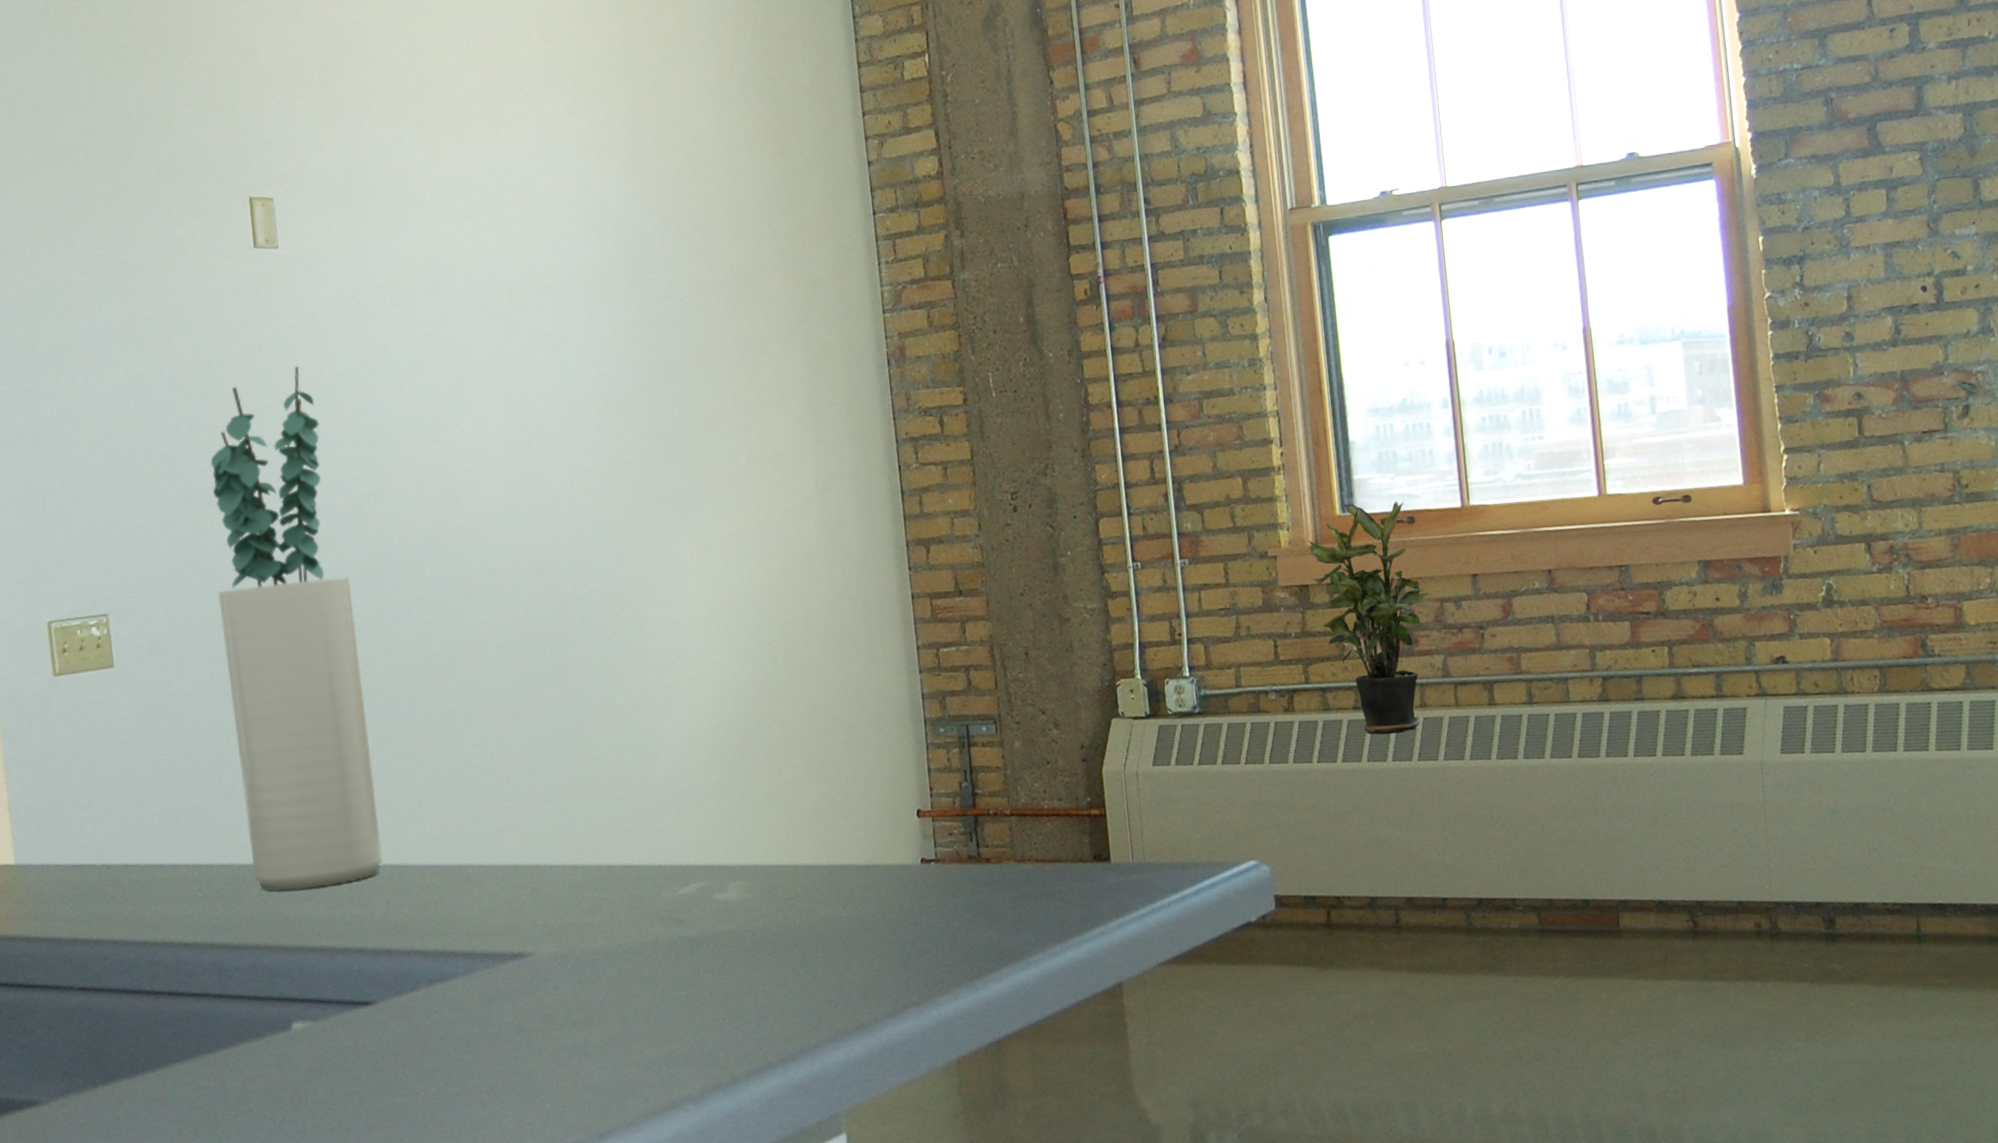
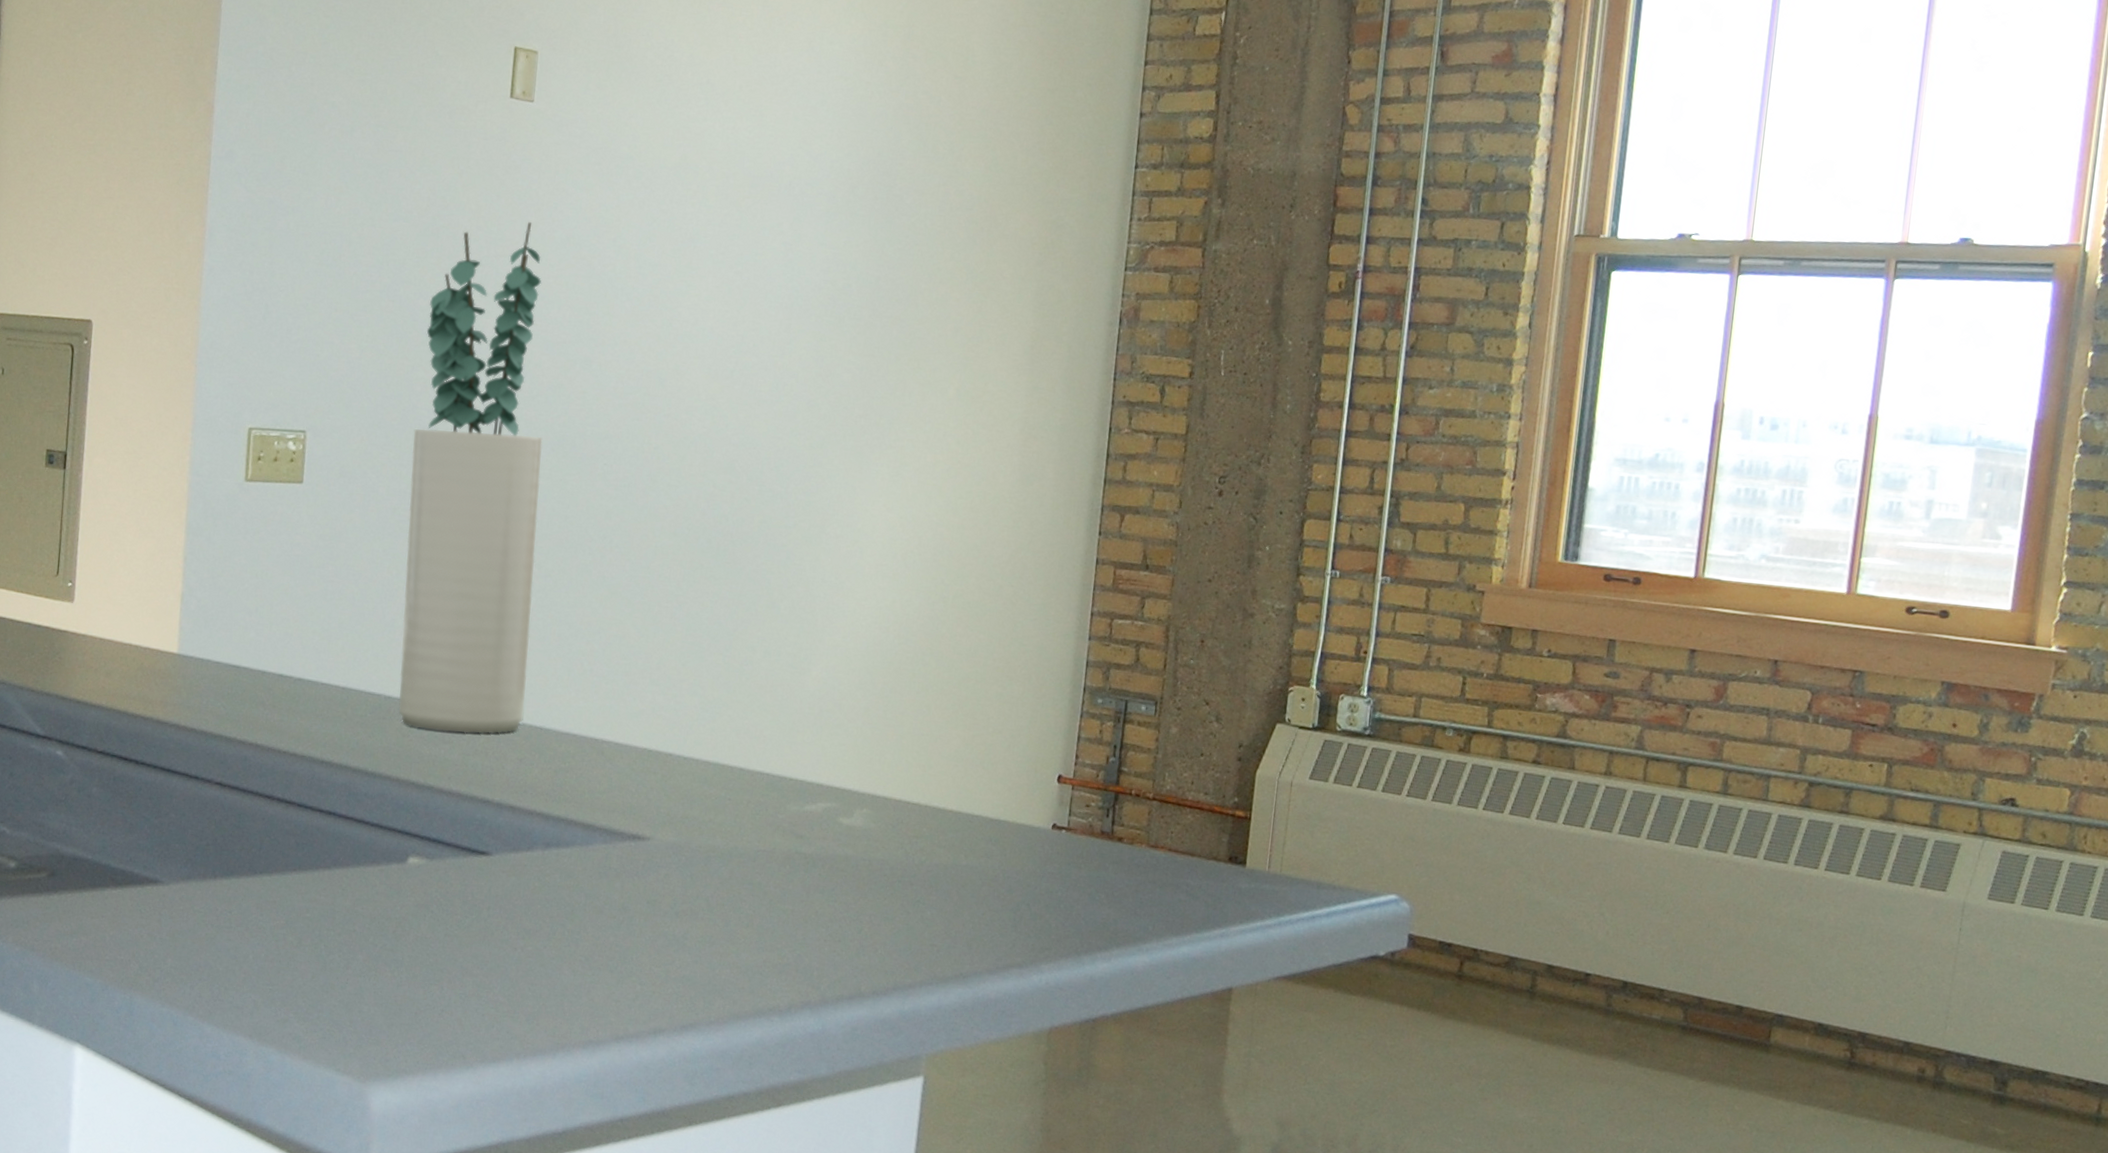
potted plant: present [1309,501,1429,734] -> none [1517,551,1640,797]

